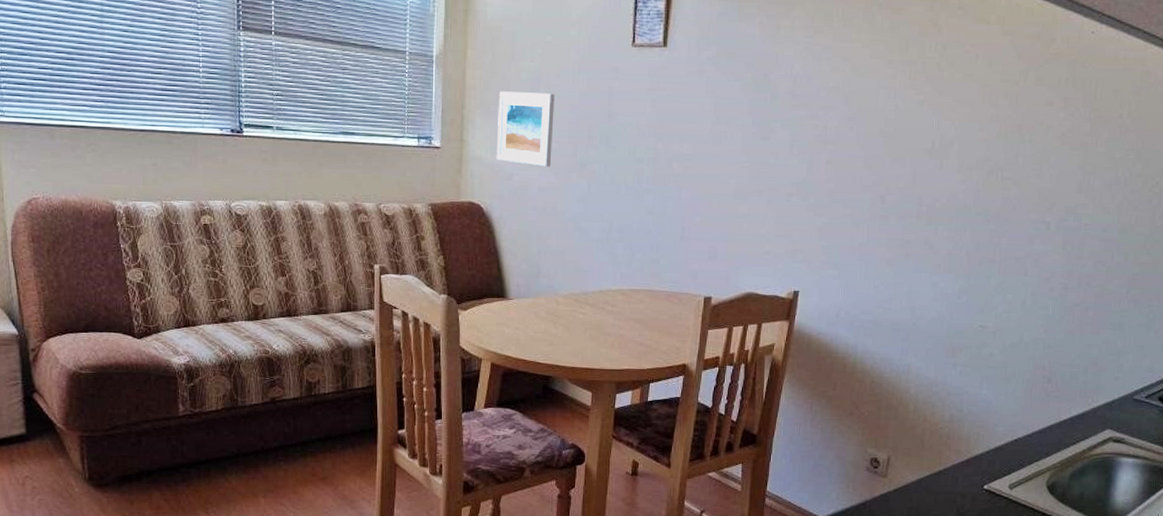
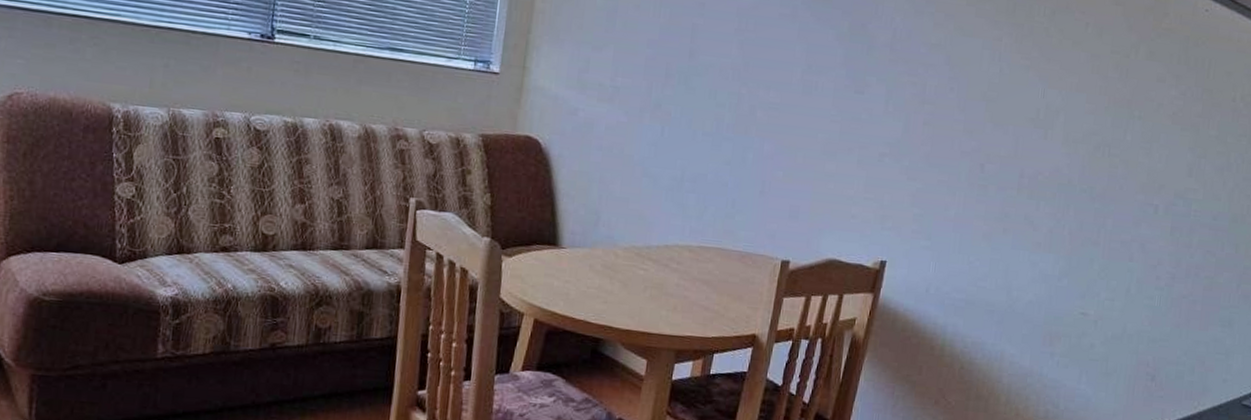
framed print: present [496,91,555,167] -> none [561,18,632,105]

